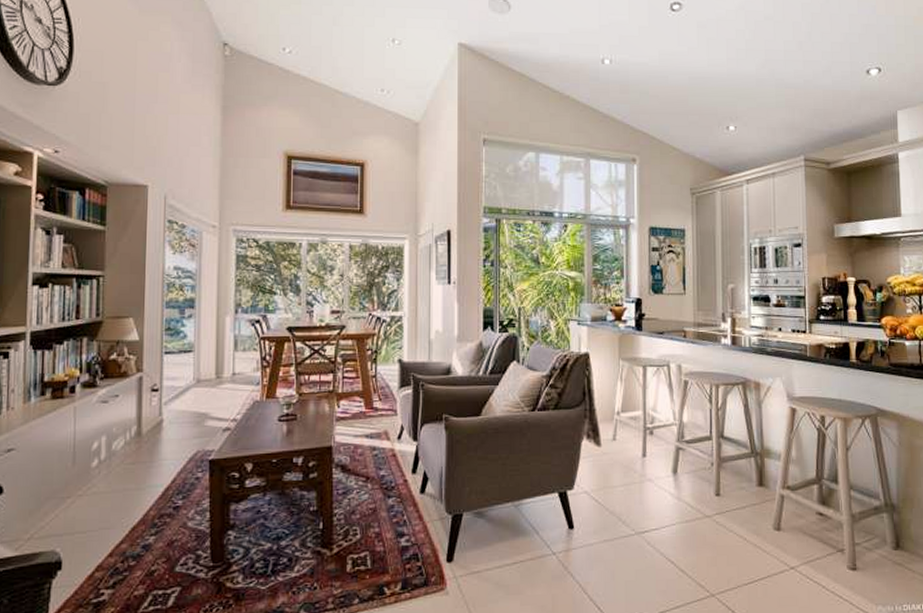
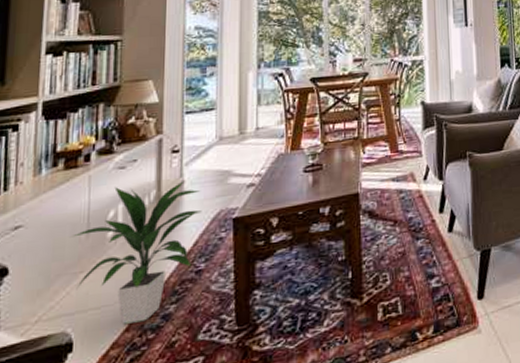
indoor plant: none [60,419,180,550] -> present [72,181,202,324]

